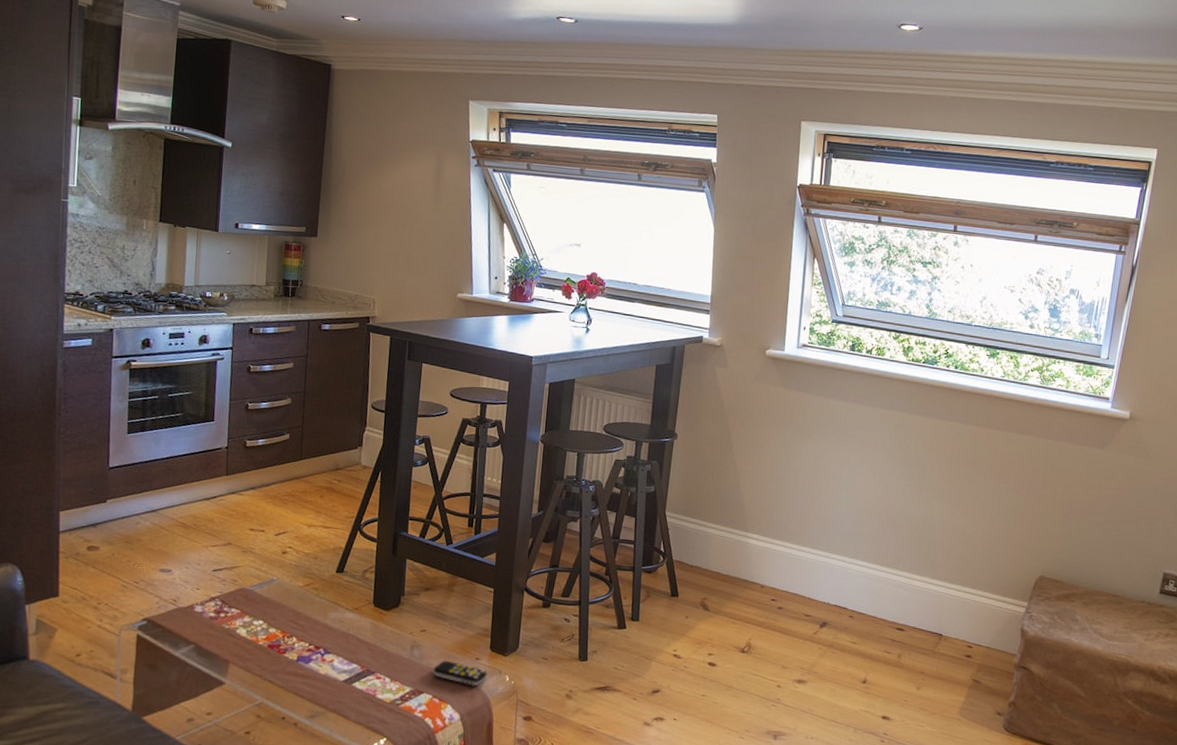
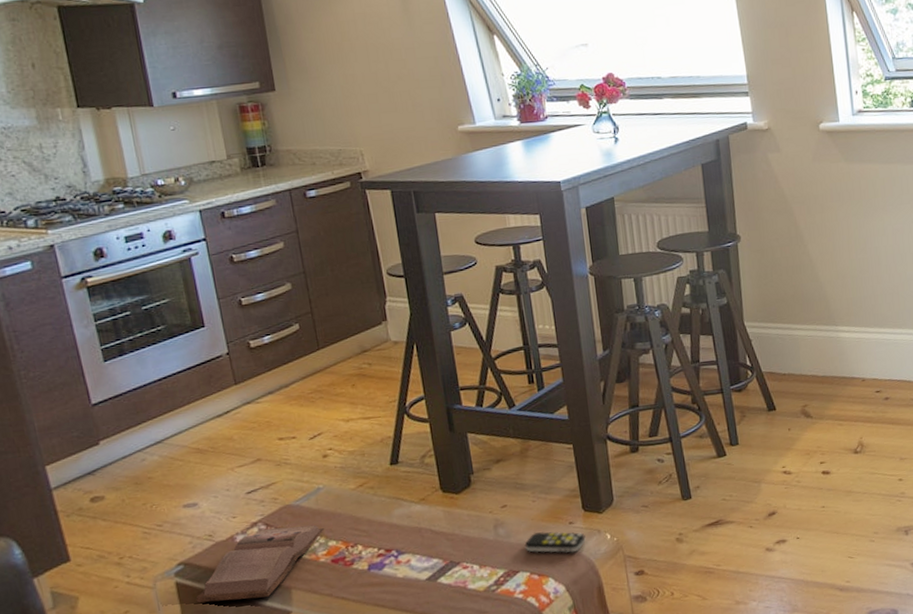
hardback book: none [150,604,270,665] -> present [195,525,325,603]

